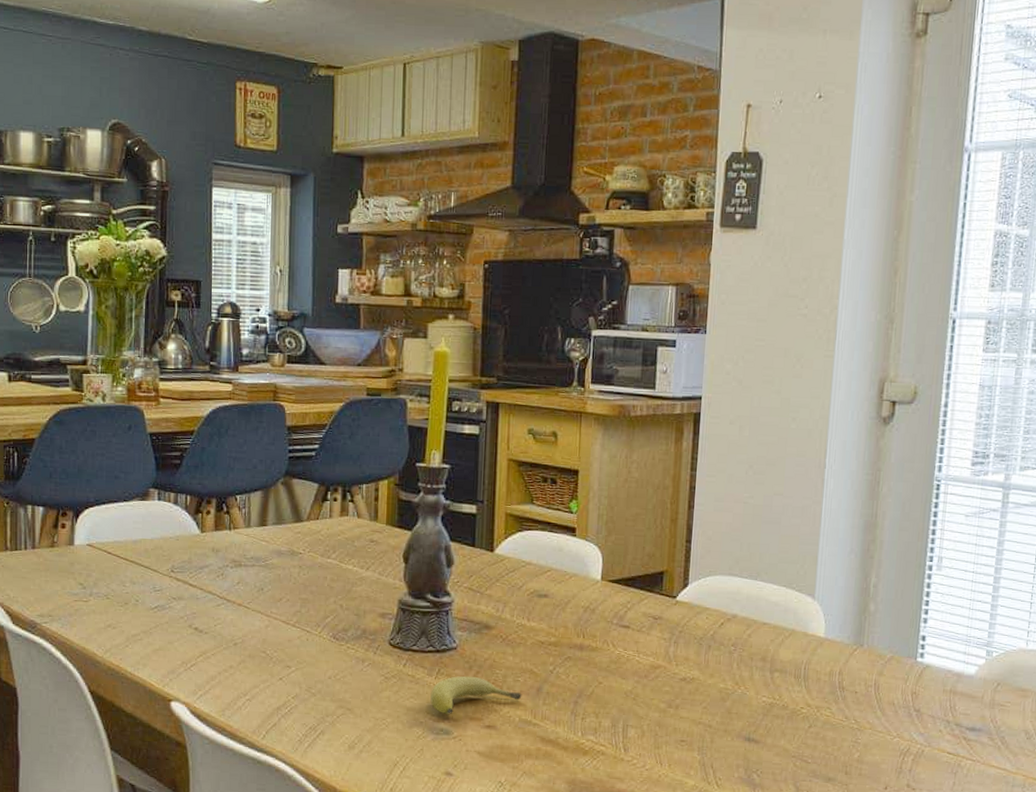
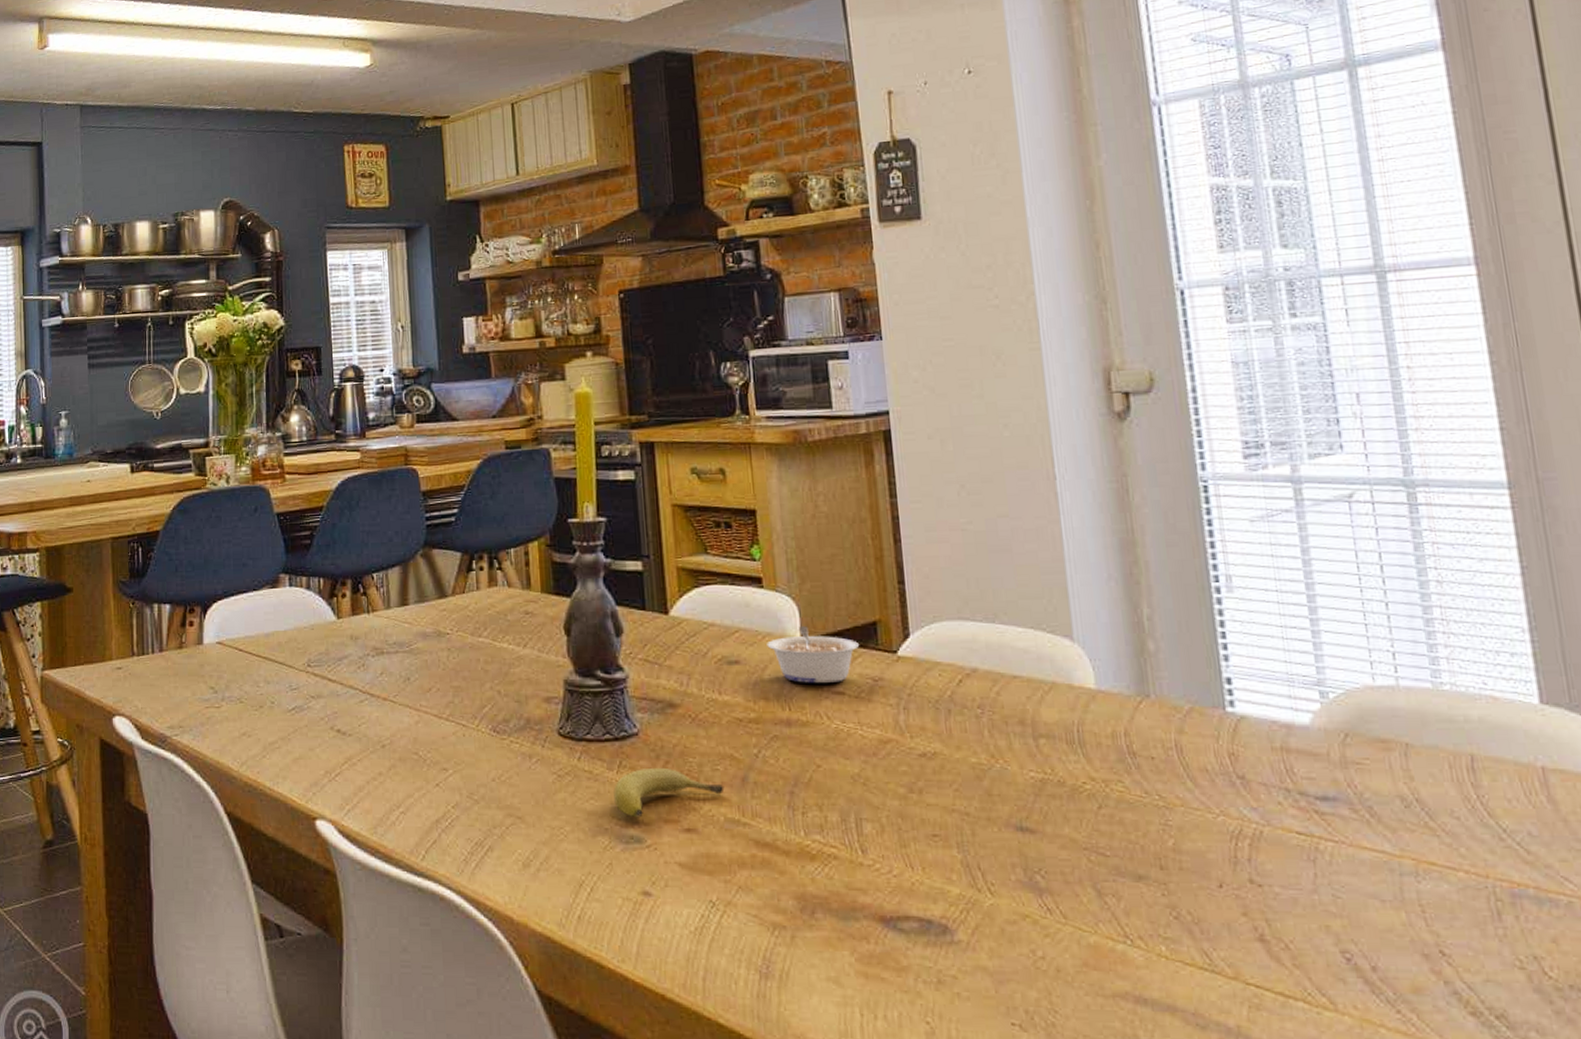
legume: none [572,571,648,618] -> present [767,626,860,683]

